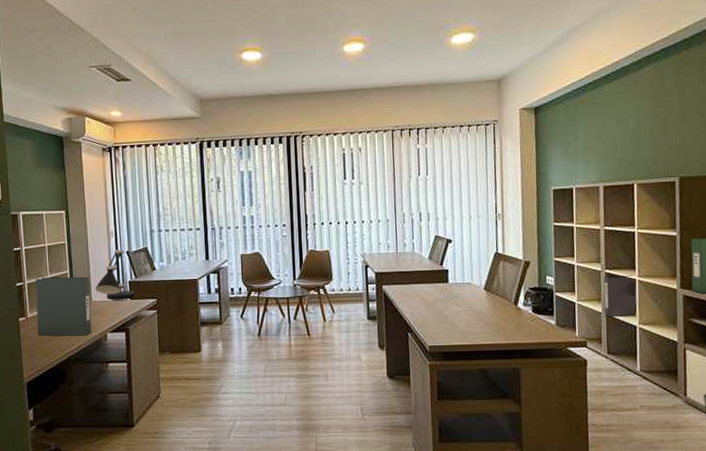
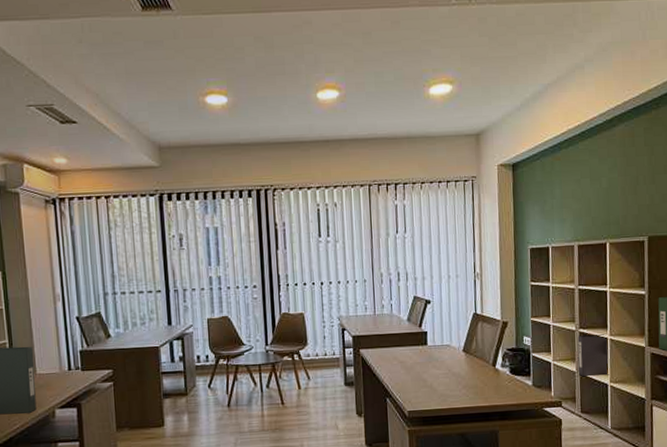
desk lamp: present [96,249,136,300] -> none [40,315,88,373]

